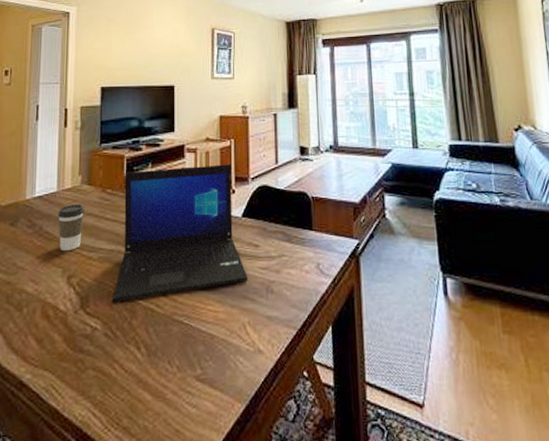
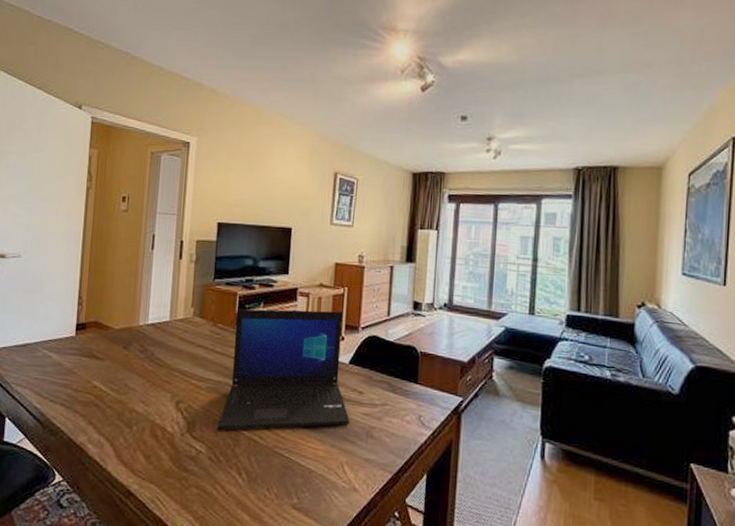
coffee cup: present [57,203,84,252] -> none [169,334,195,379]

